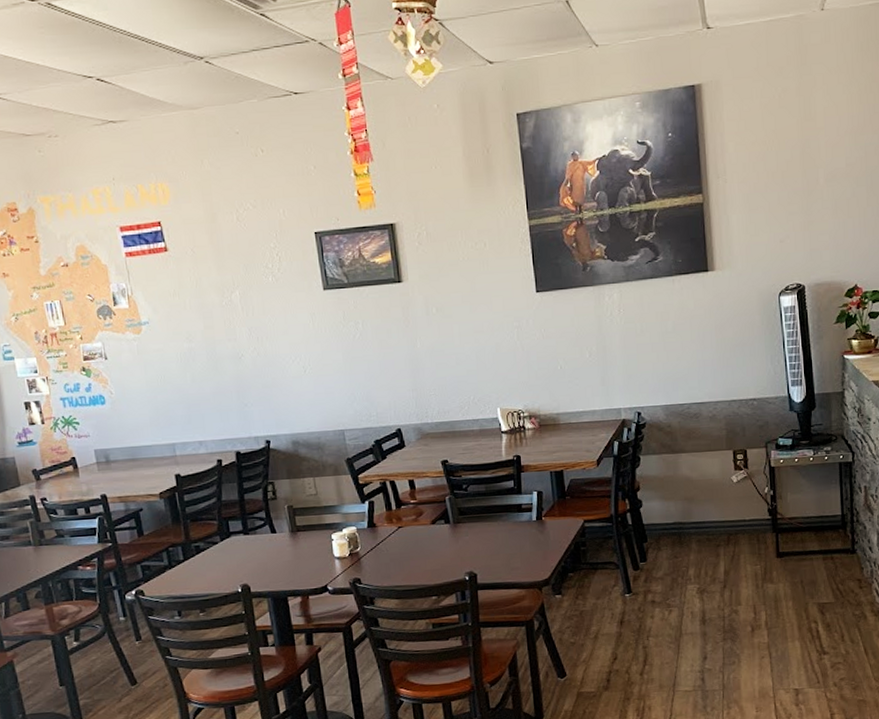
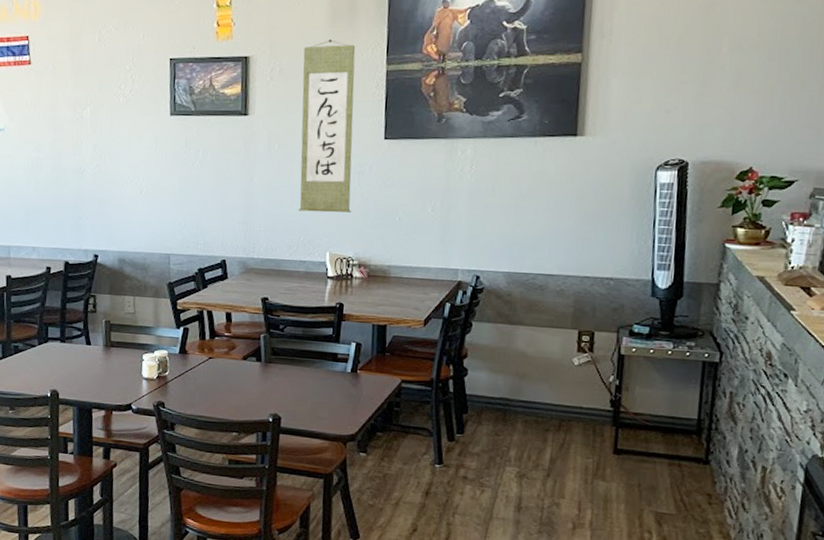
wall scroll: none [447,200,516,371] -> present [298,39,356,213]

